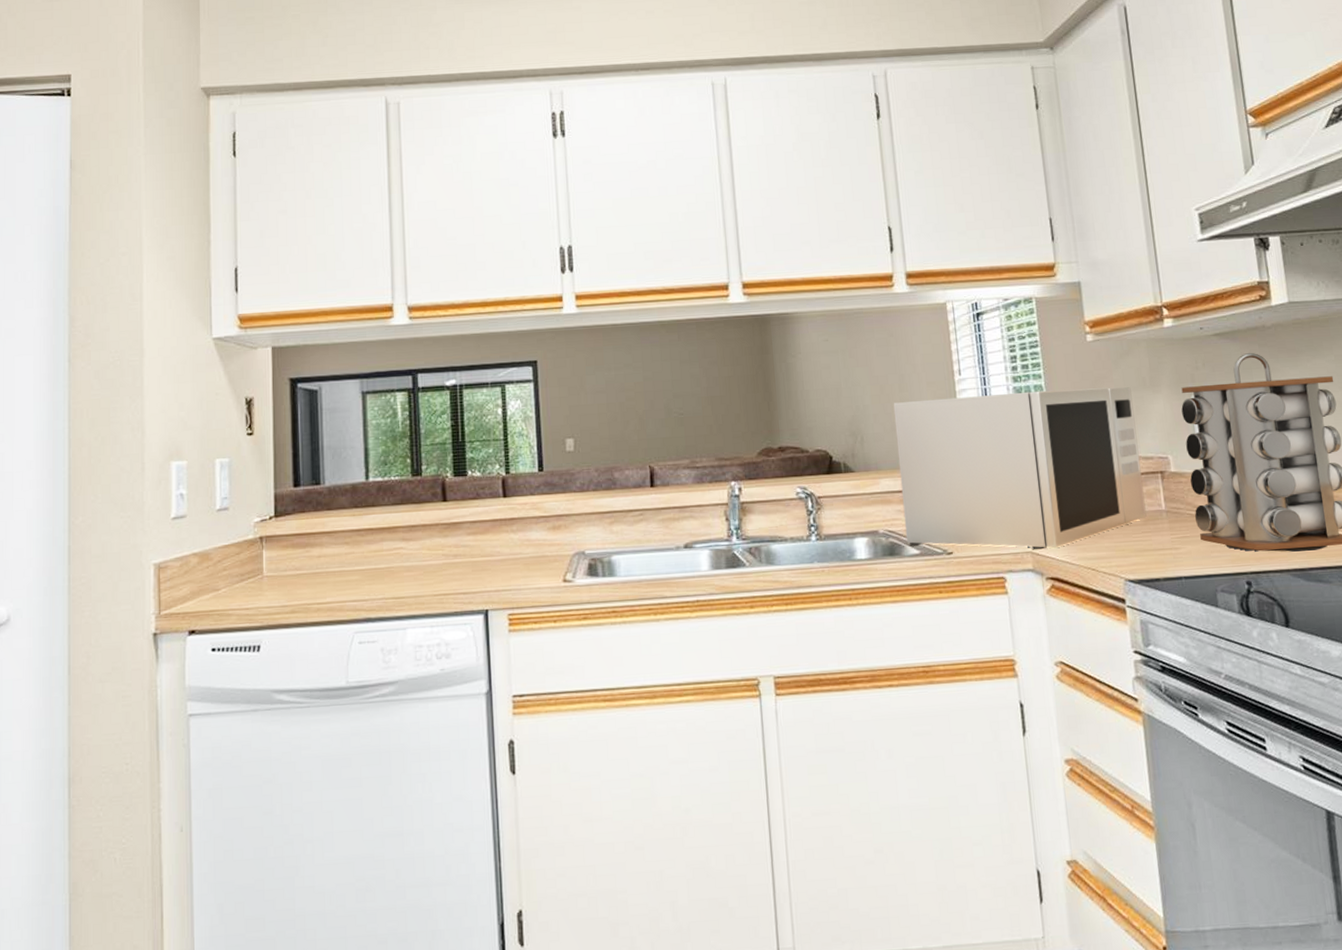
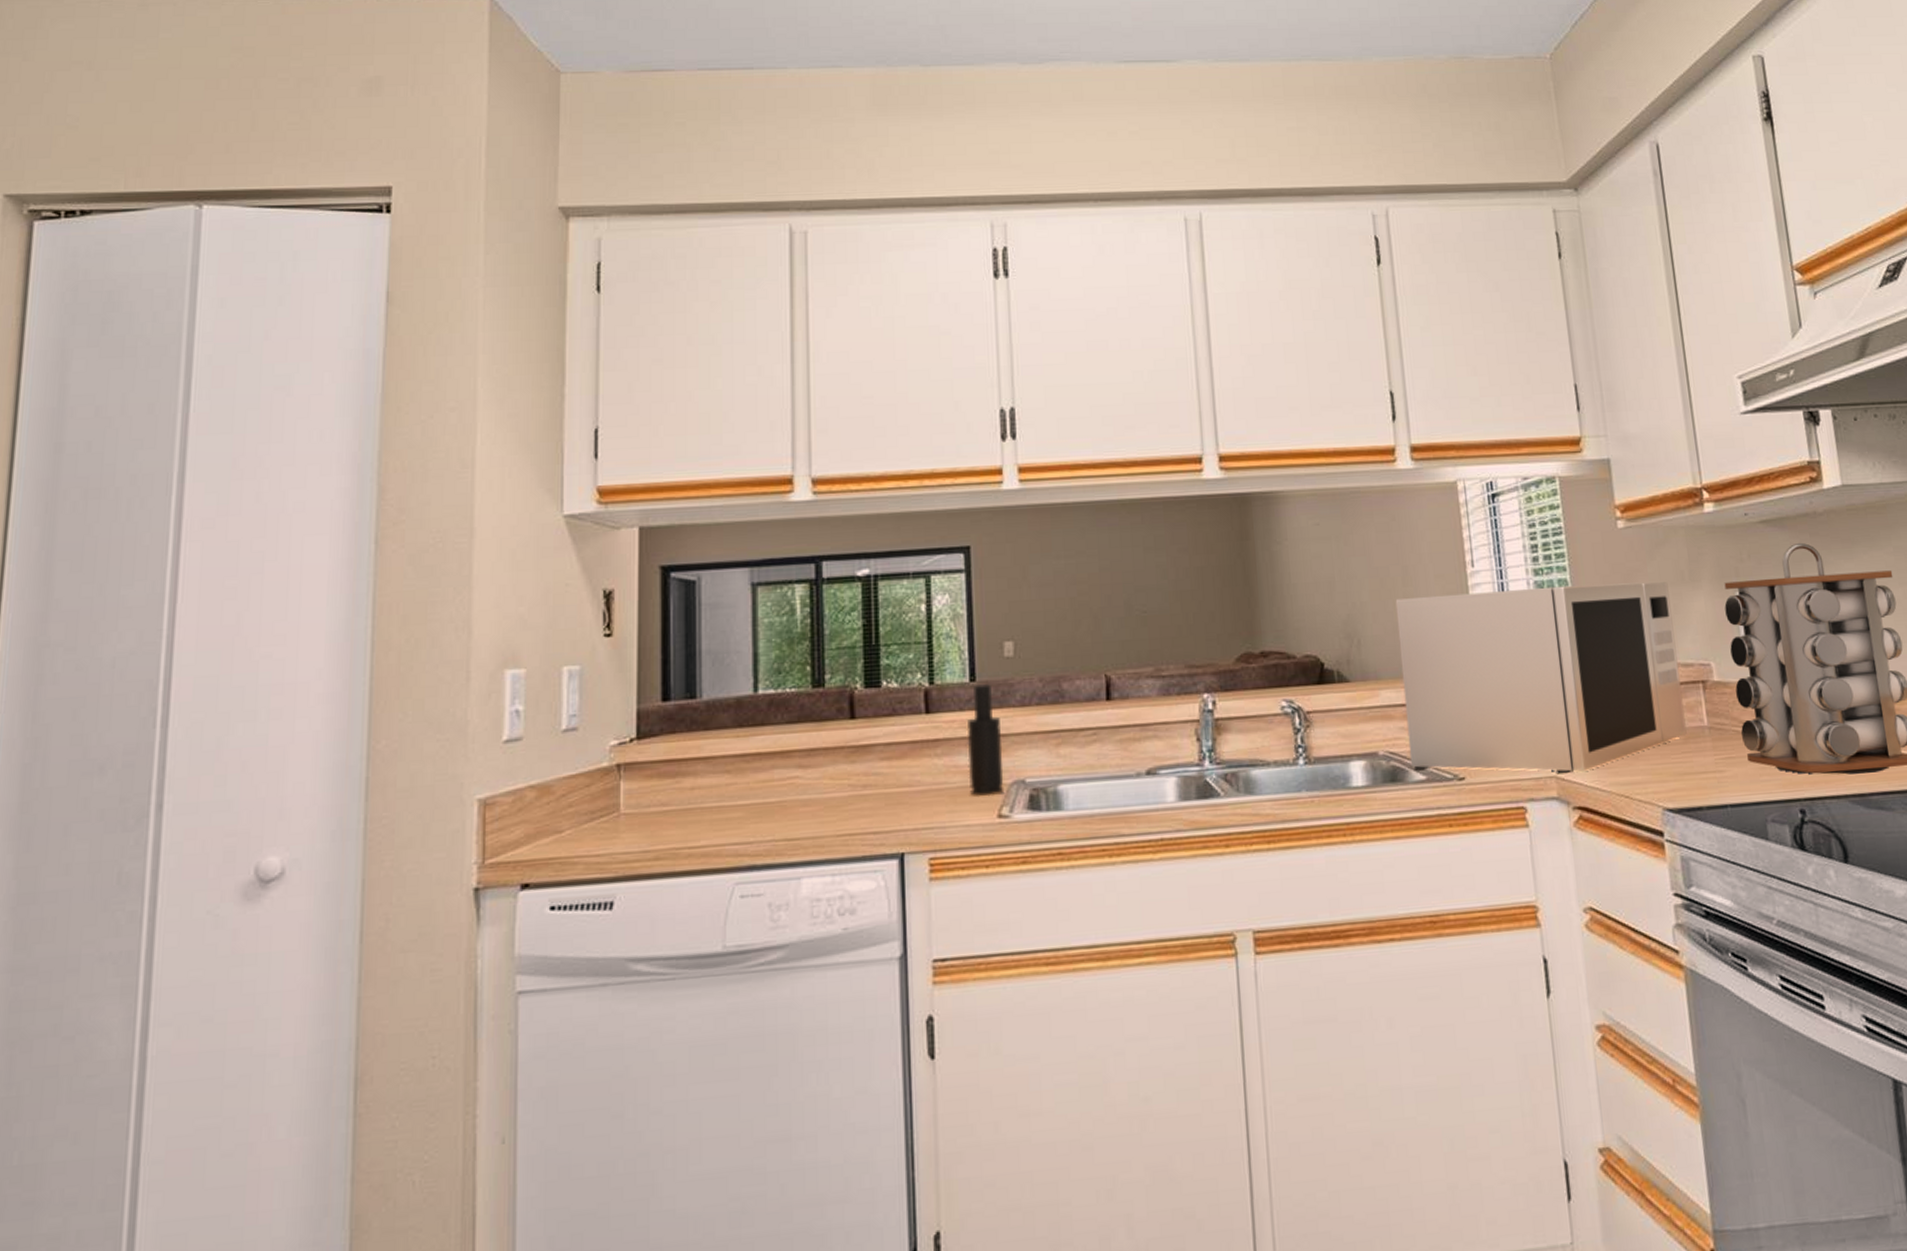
soap dispenser: none [536,472,568,566] -> present [966,683,1004,797]

